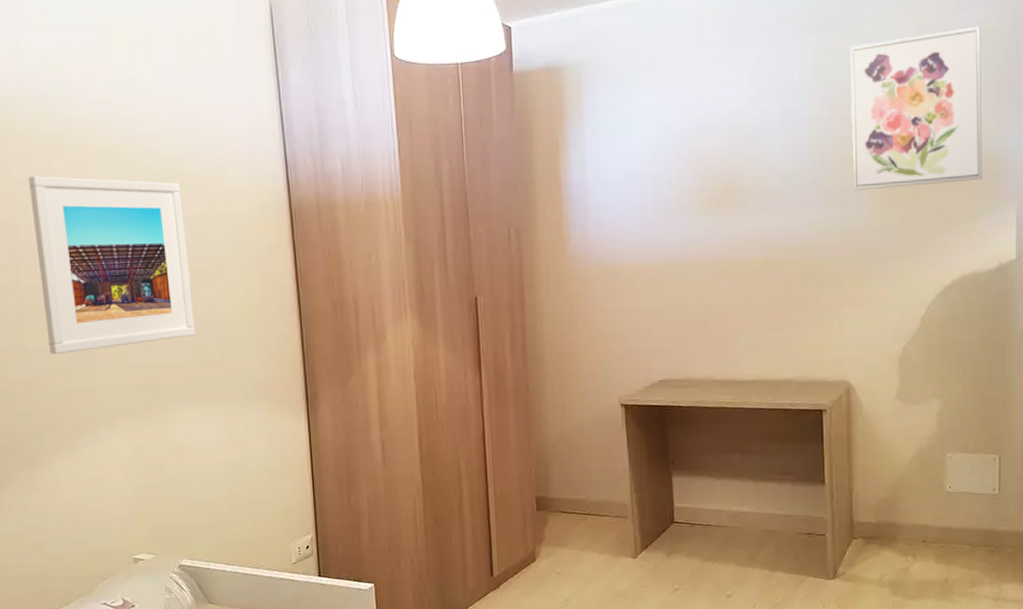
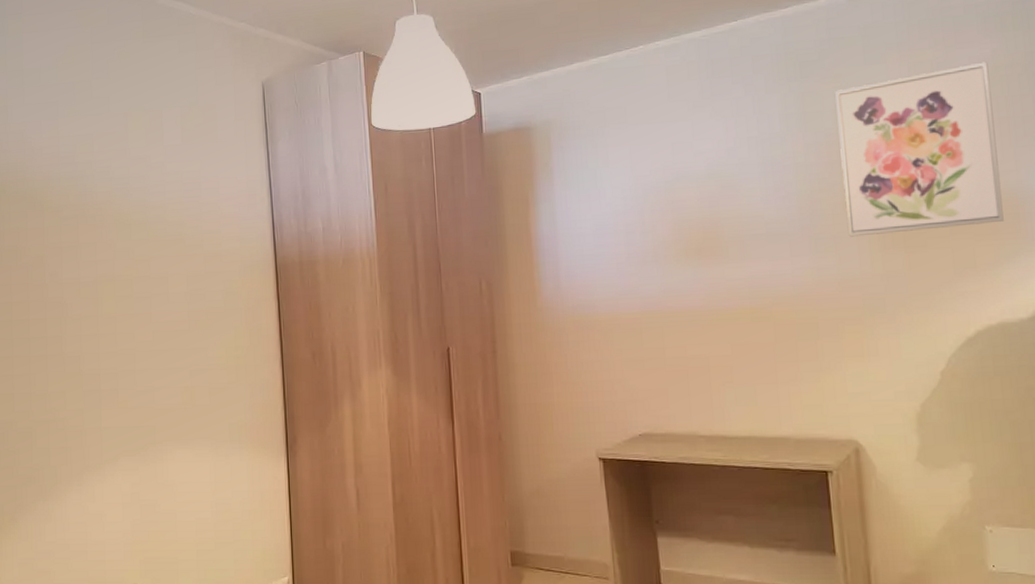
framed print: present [28,175,196,354] -> none [59,240,190,397]

